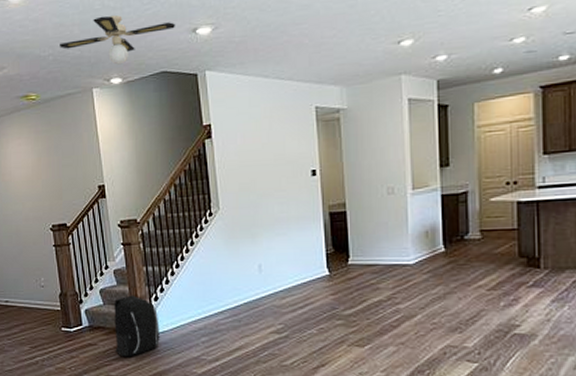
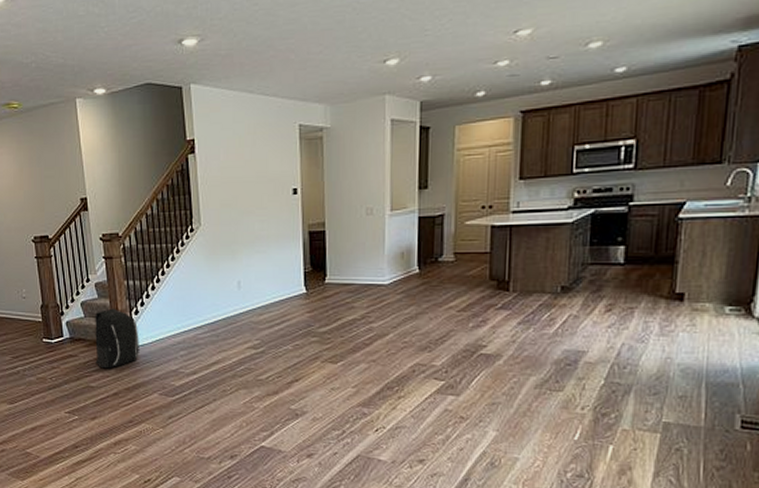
ceiling fan: present [60,14,176,65] -> none [43,22,162,75]

